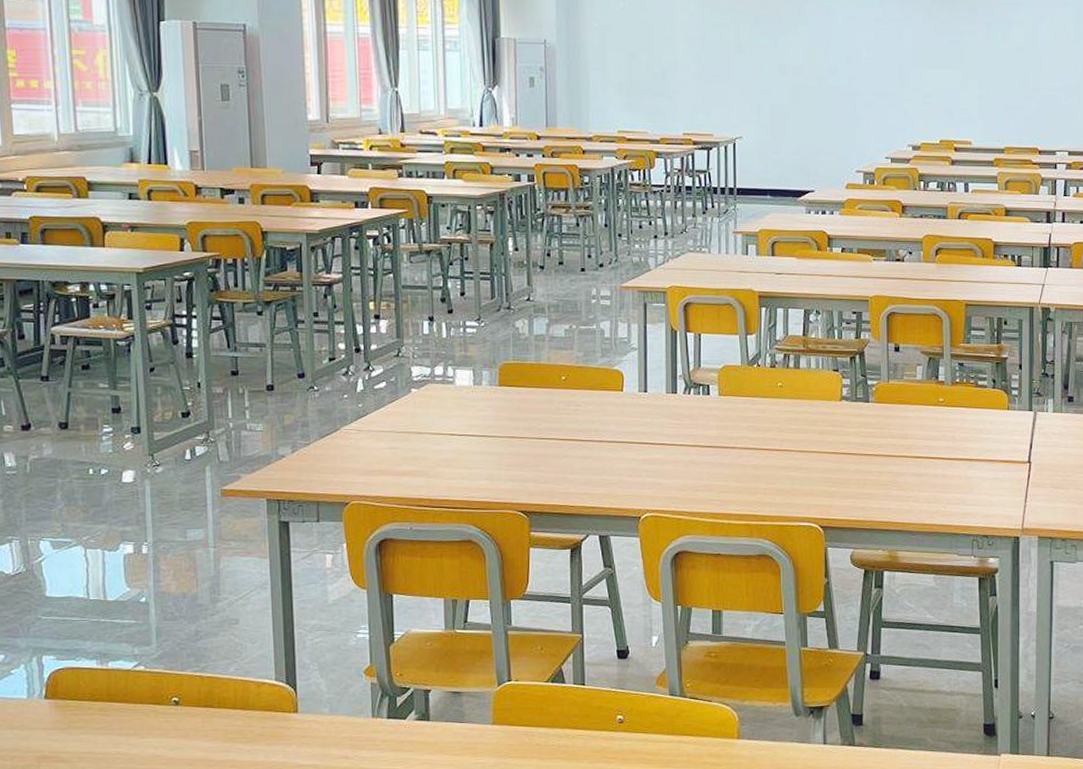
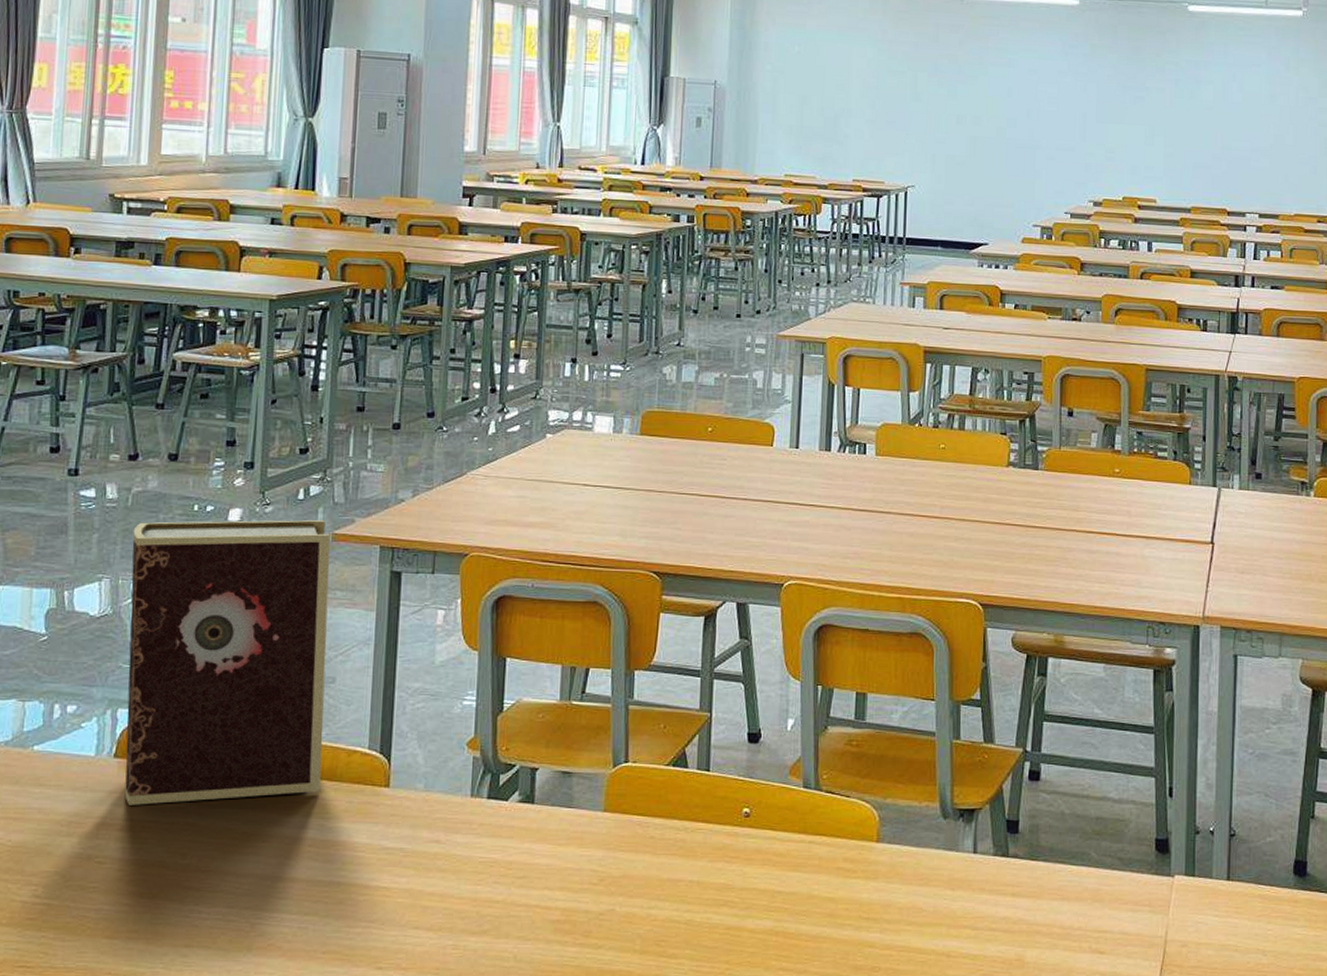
book: none [35,478,235,740] -> present [124,520,330,805]

